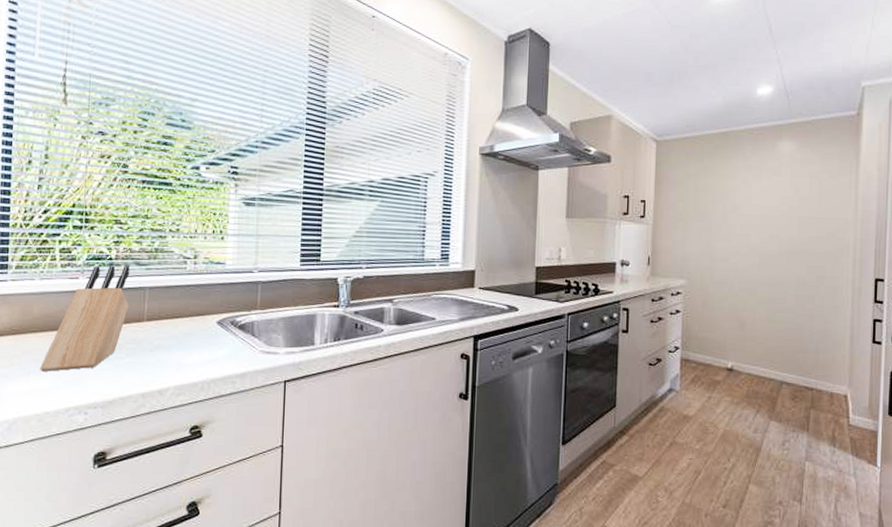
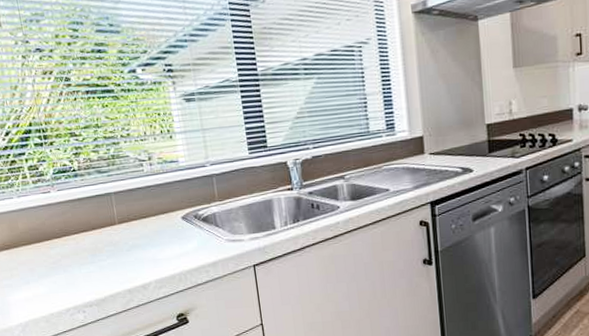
knife block: present [40,264,130,372] -> none [36,174,100,279]

